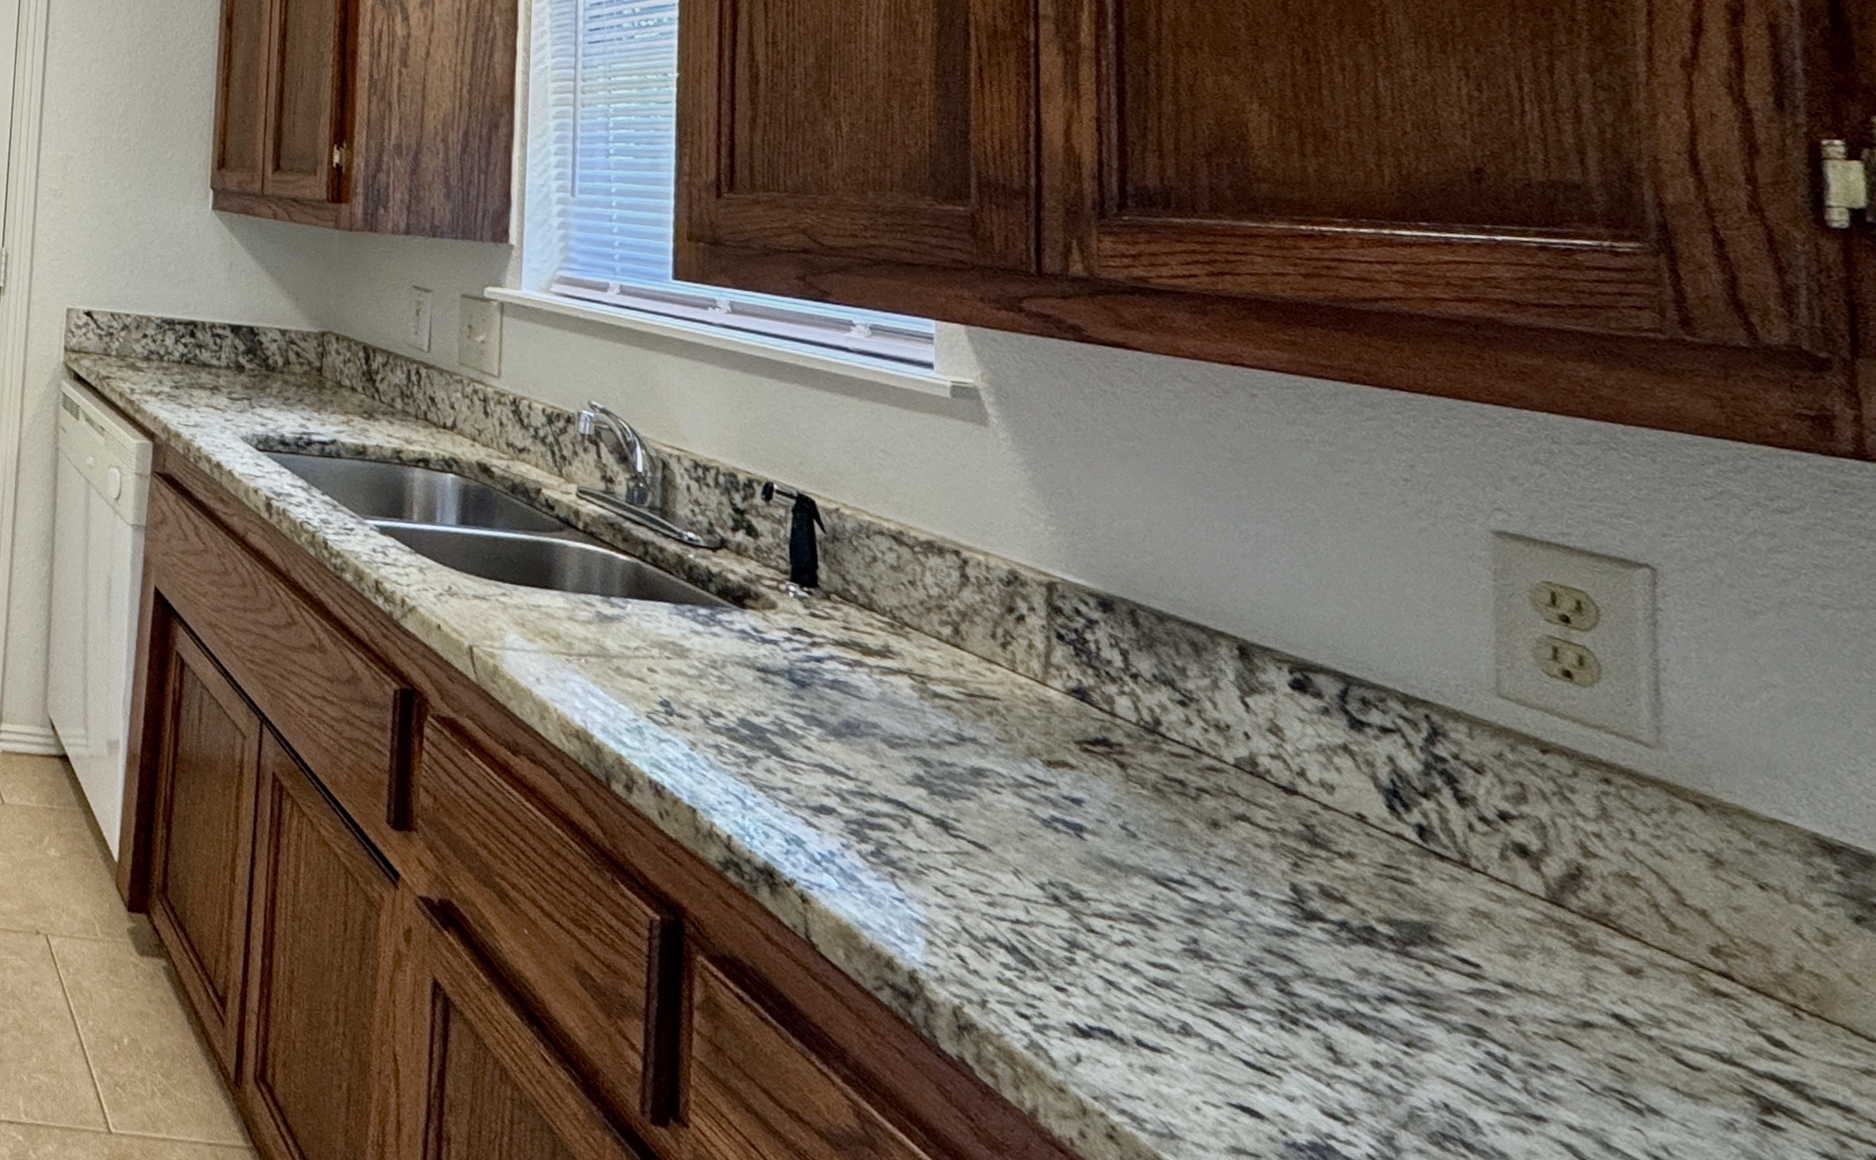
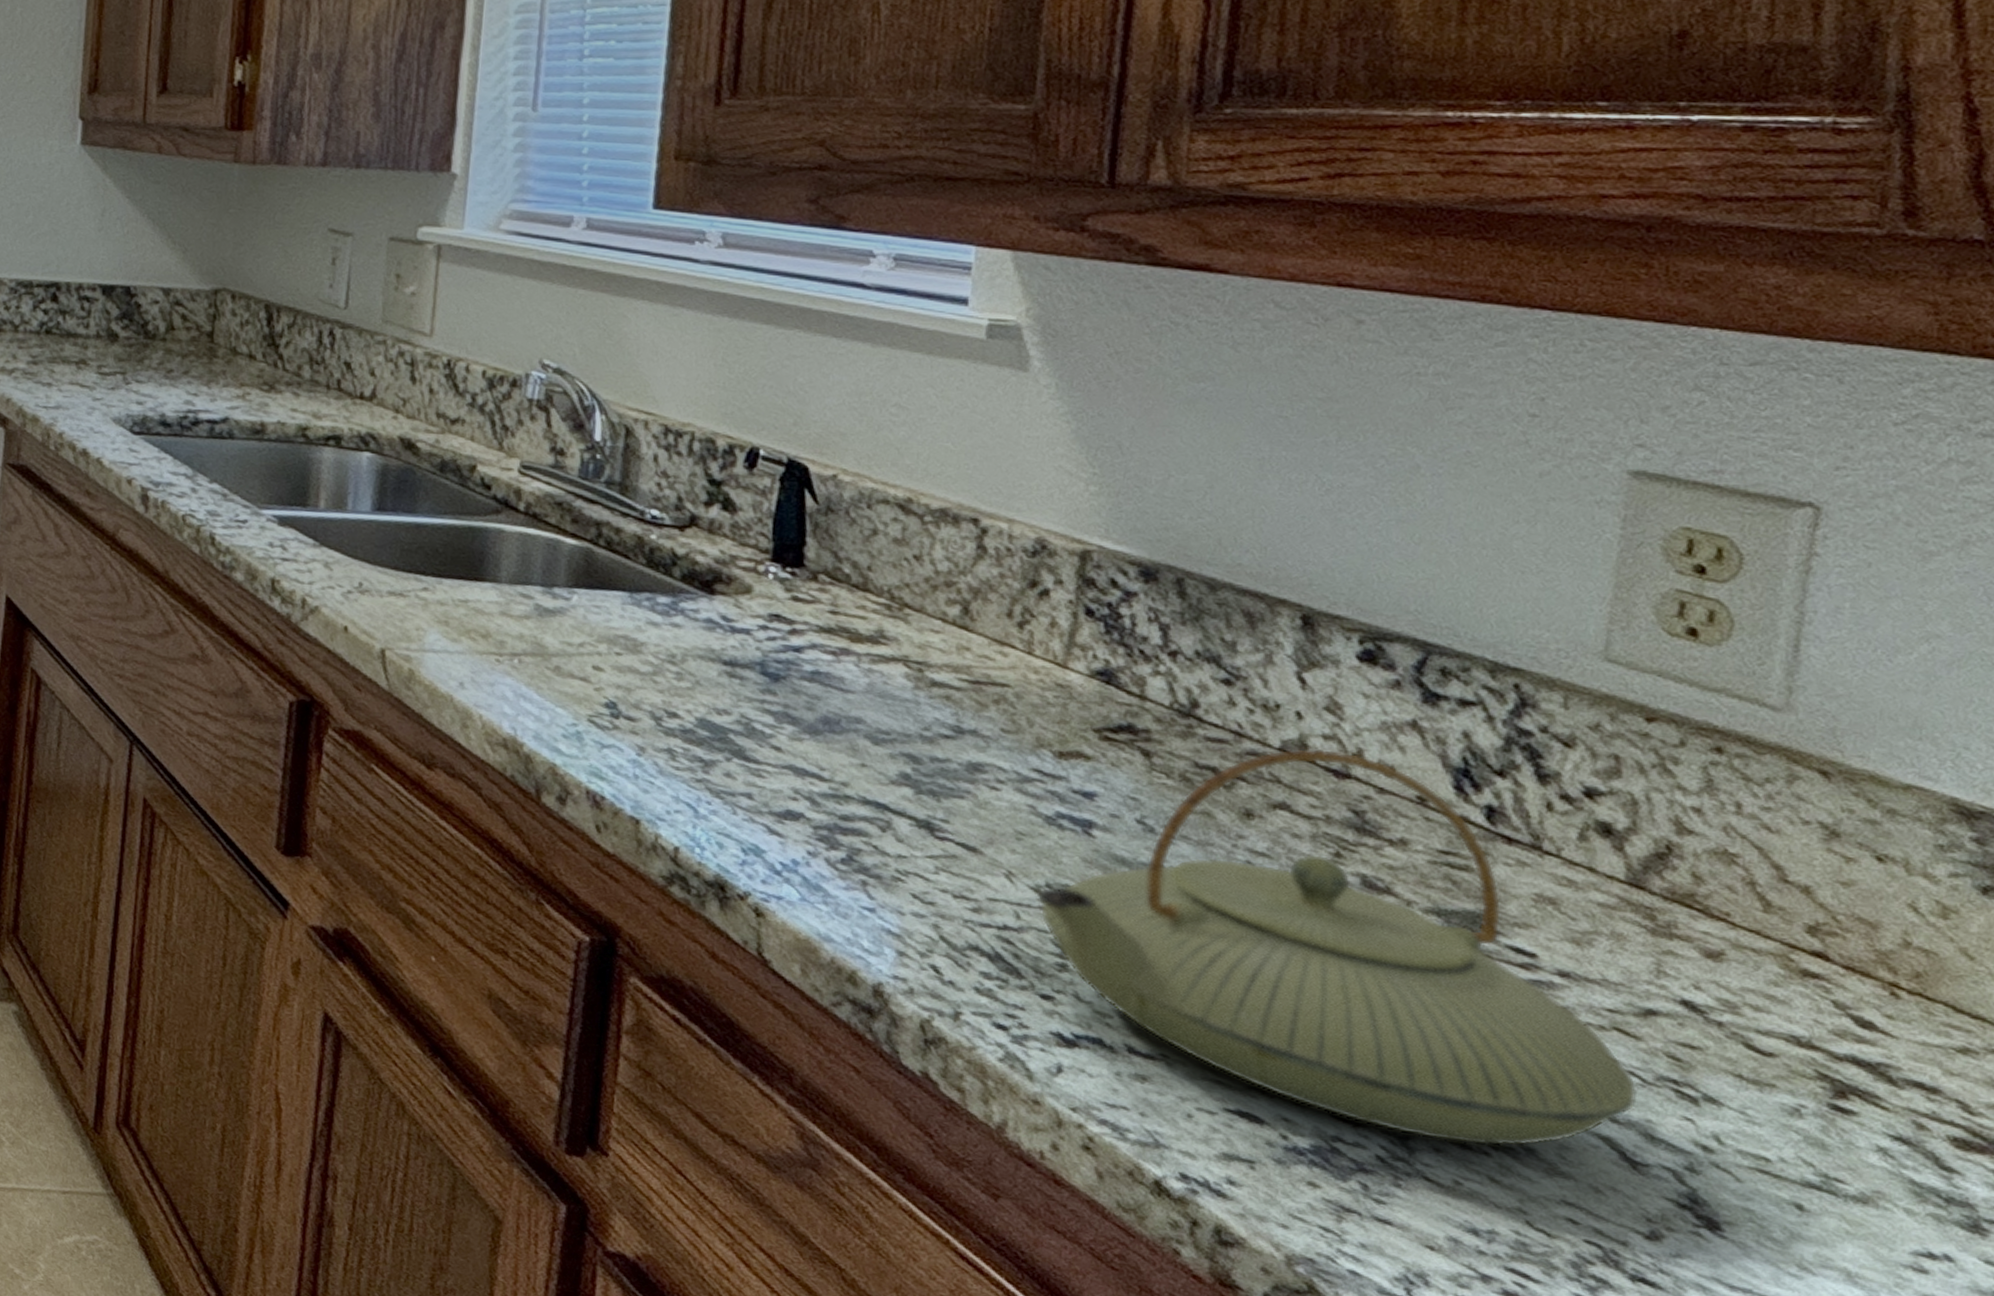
teapot: none [1041,766,1590,1150] -> present [1036,748,1639,1147]

